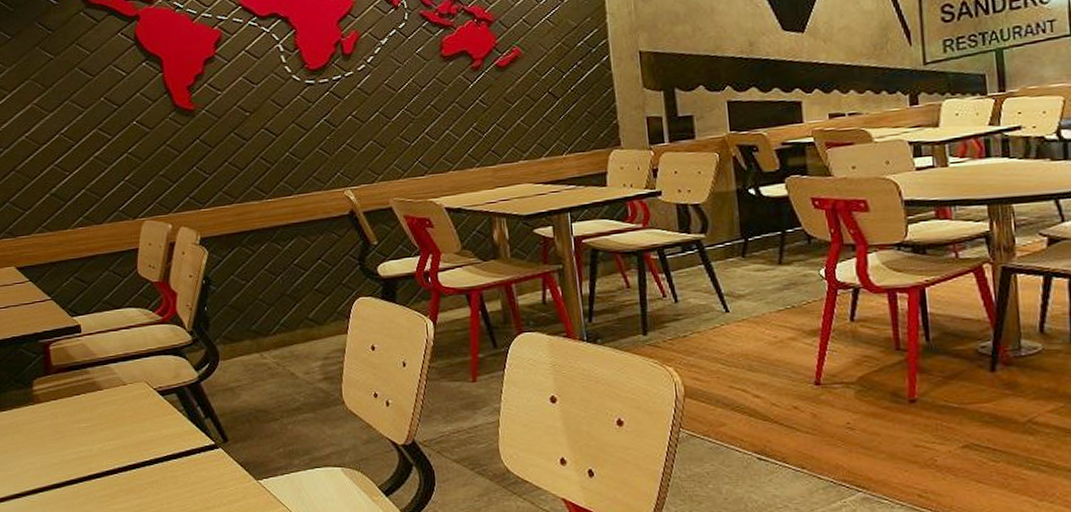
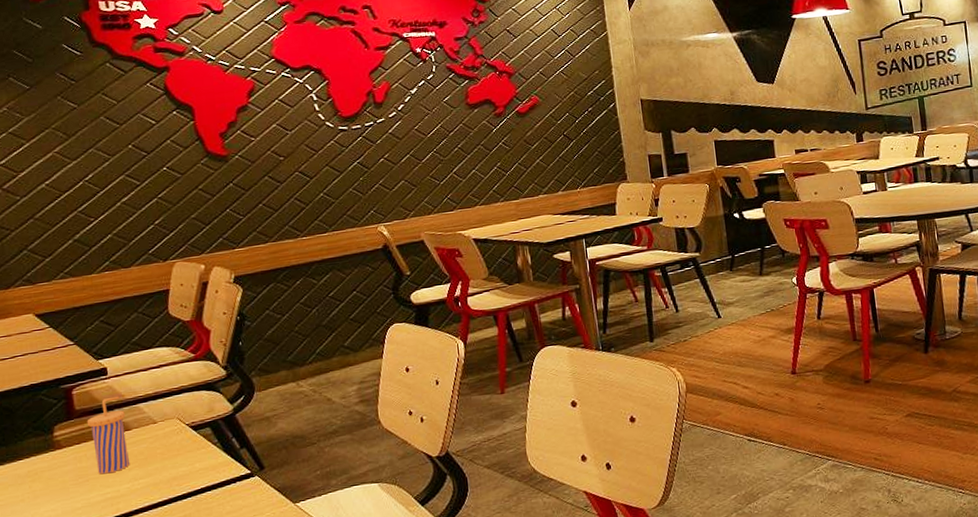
beverage cup: none [62,354,102,432] -> present [87,396,130,475]

